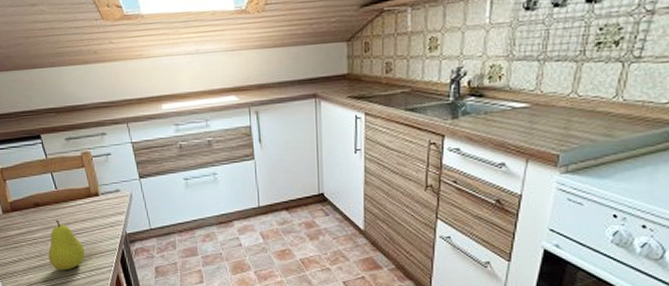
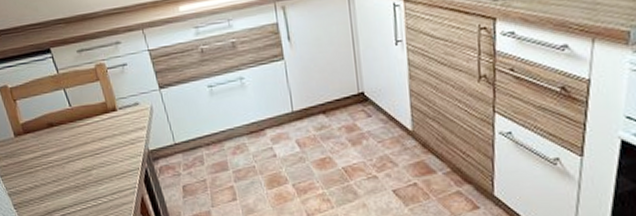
fruit: present [48,219,85,270] -> none [65,139,106,196]

